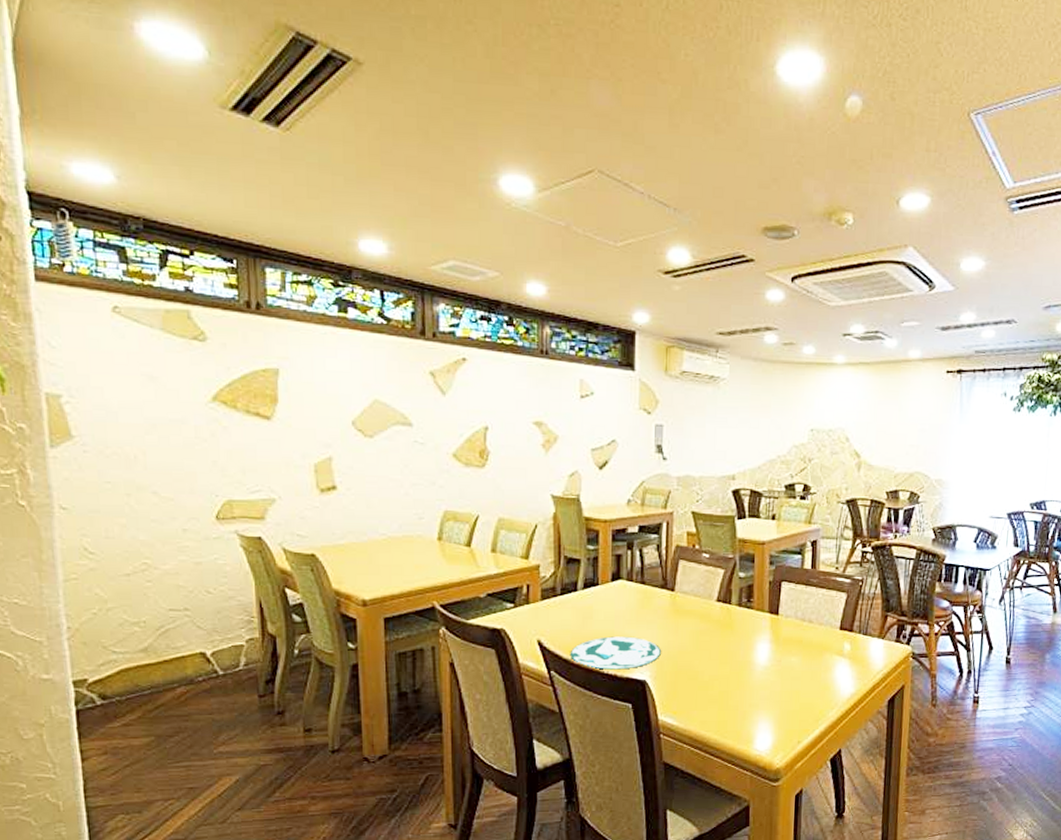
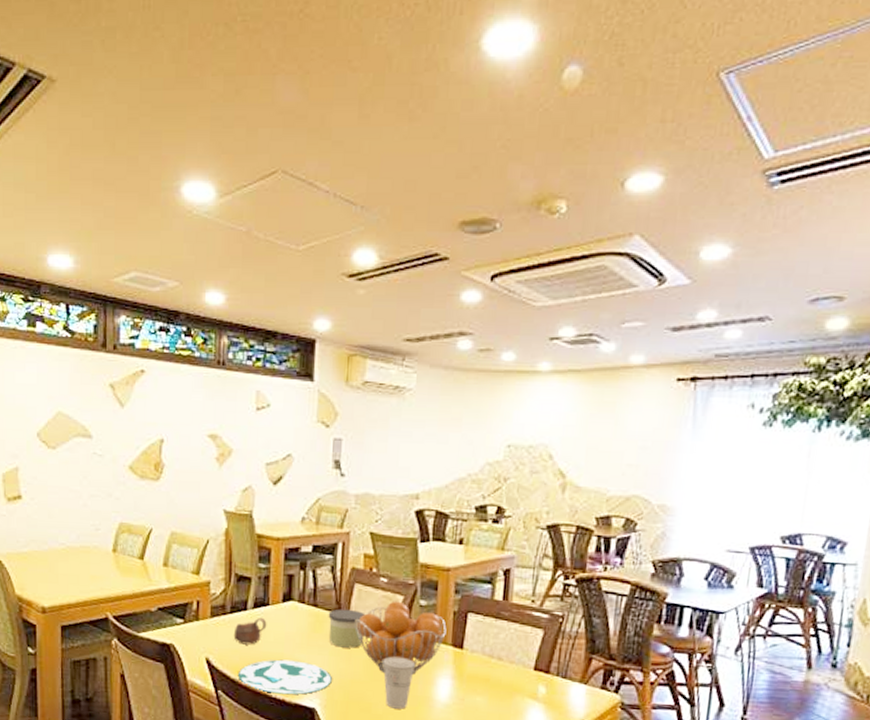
cup: none [564,597,597,625] -> present [233,617,267,645]
candle: none [655,584,690,621] -> present [328,609,366,648]
fruit basket: none [680,574,764,643] -> present [355,601,447,676]
cup: none [707,626,737,674] -> present [383,656,416,709]

